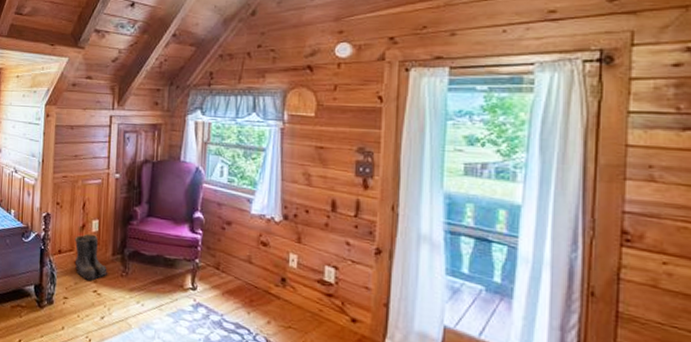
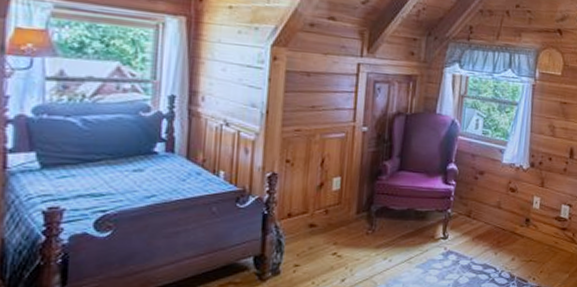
boots: present [74,233,108,281] -> none [309,193,351,243]

